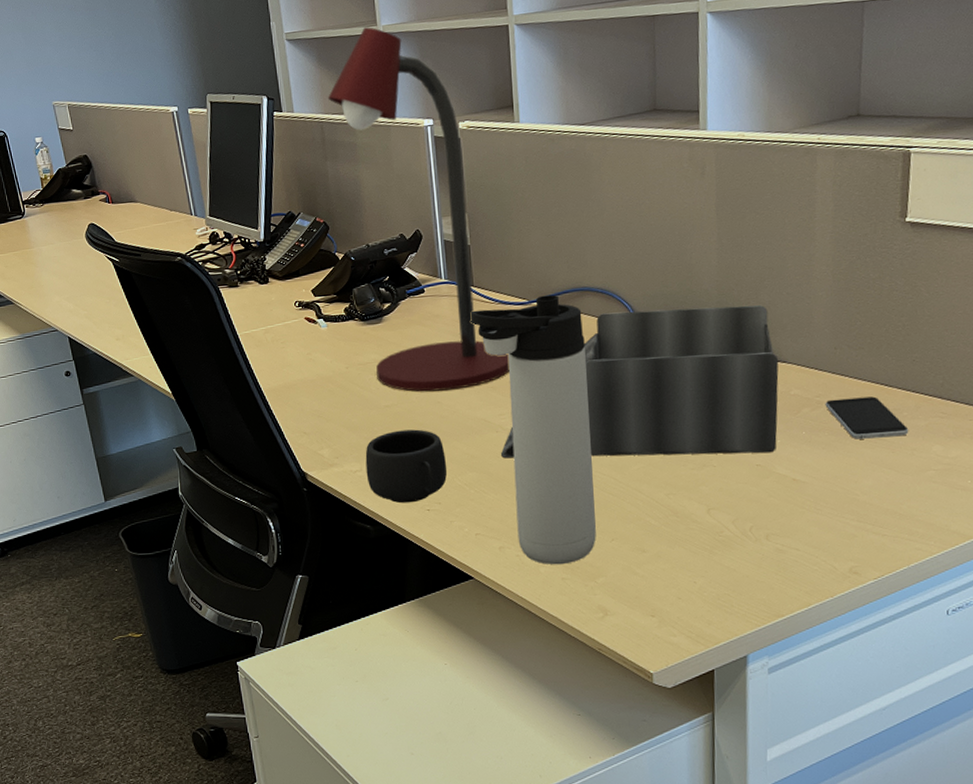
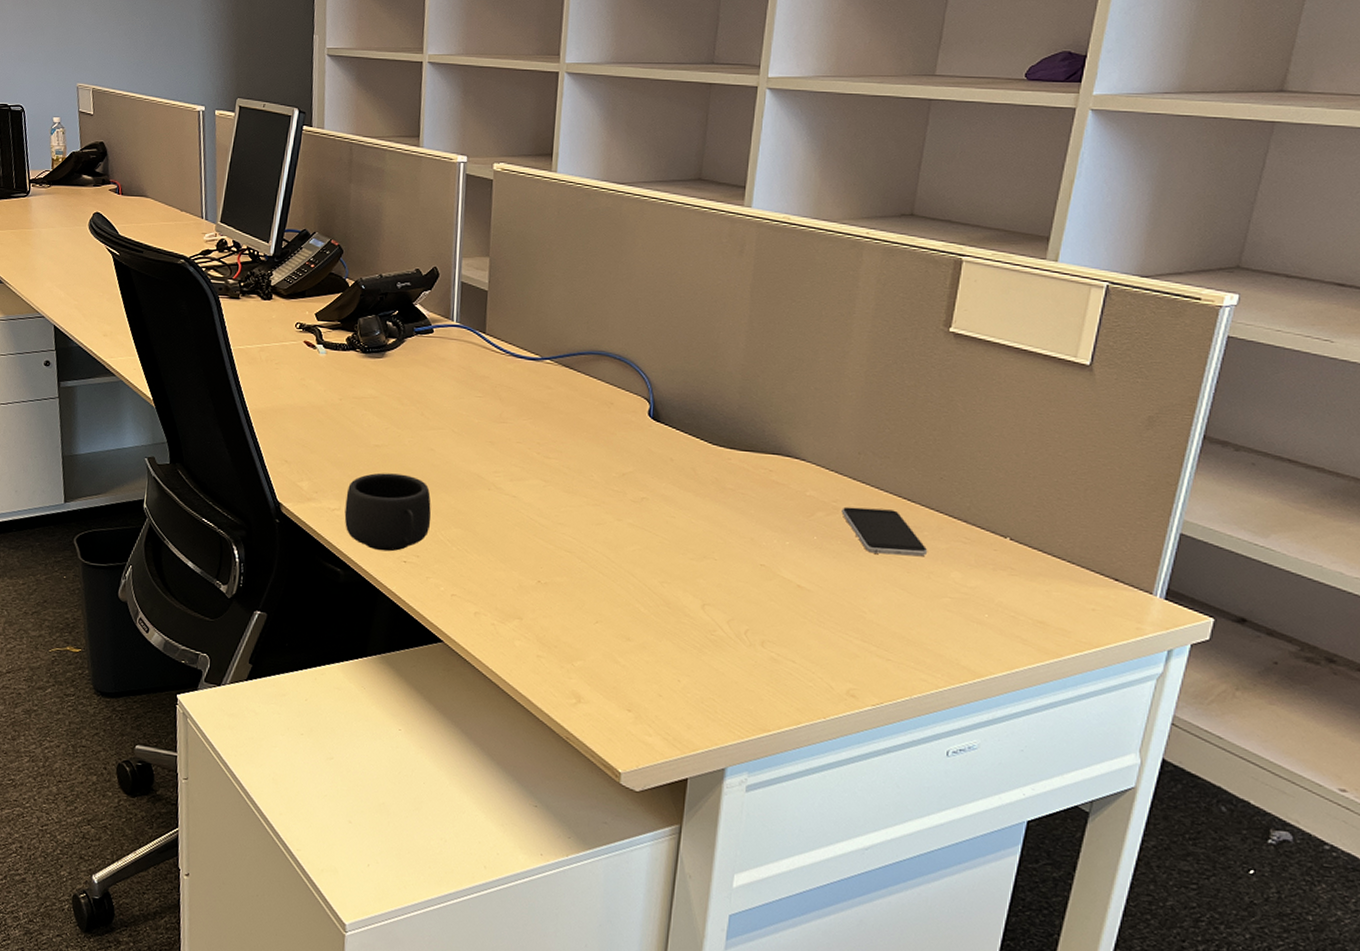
desk lamp: present [328,27,510,392] -> none [362,54,513,439]
thermos bottle: present [470,294,596,565] -> none [477,354,596,641]
desk organizer: present [500,305,779,459] -> none [489,381,798,554]

